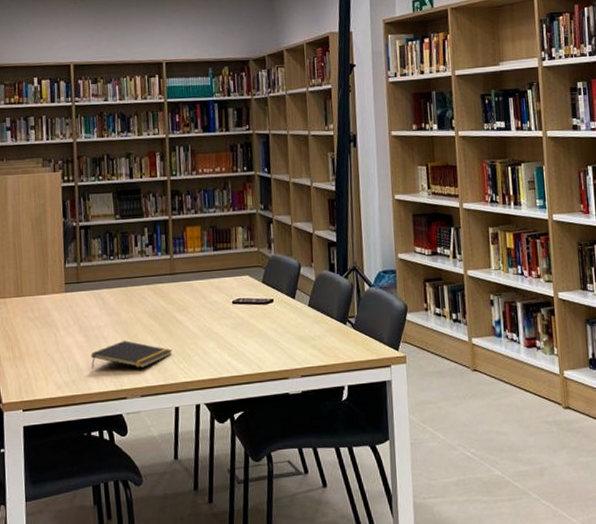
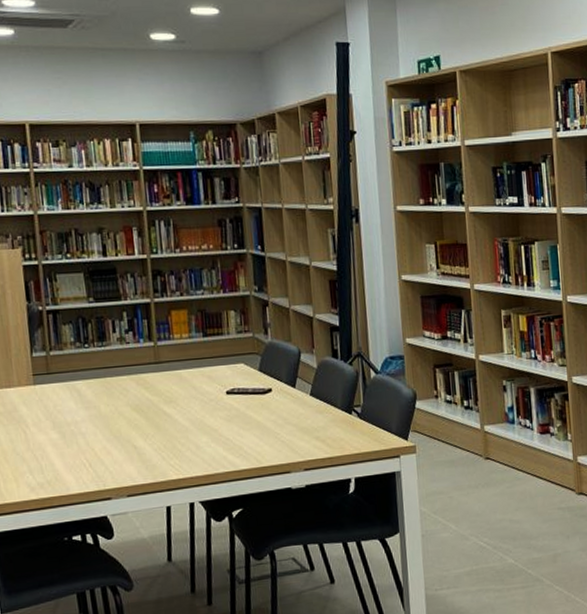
notepad: present [91,341,172,369] -> none [67,436,161,468]

